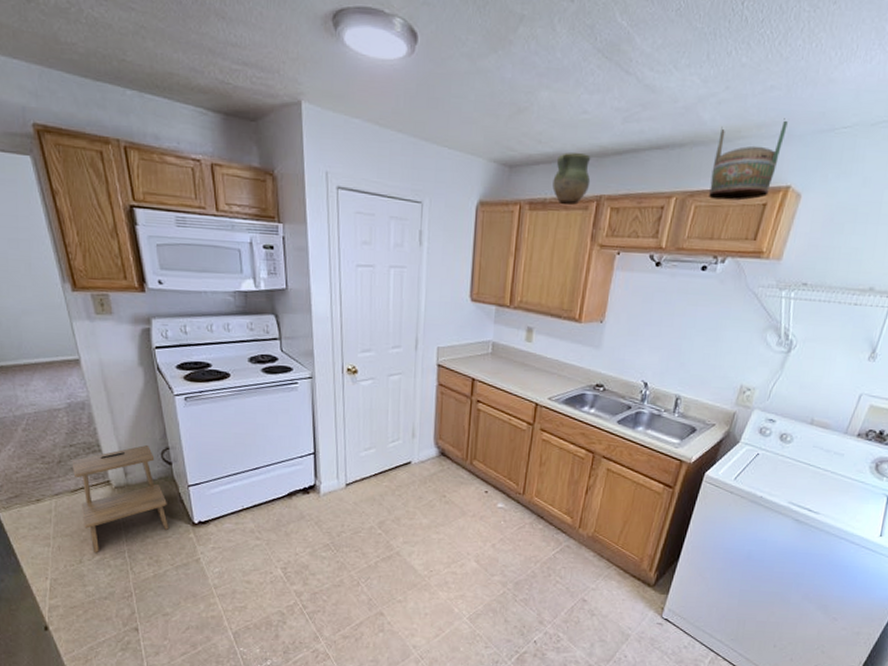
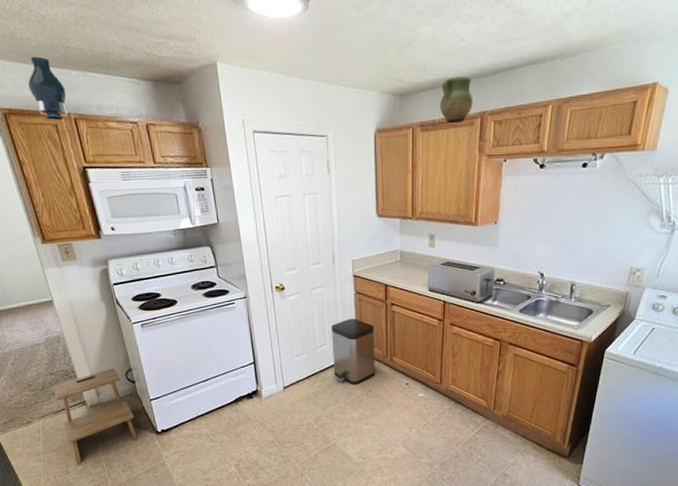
vase: none [70,66,117,146] -> present [28,56,68,120]
pedal bin: none [404,412,455,489] -> present [331,318,375,385]
toaster: none [518,356,596,411] -> present [427,259,495,305]
decorative basket: present [709,118,788,201] -> none [582,22,649,103]

